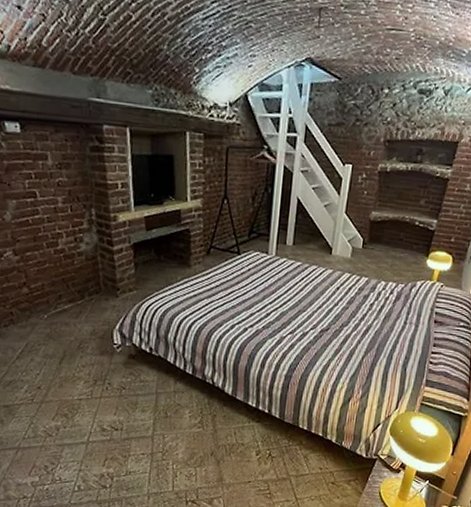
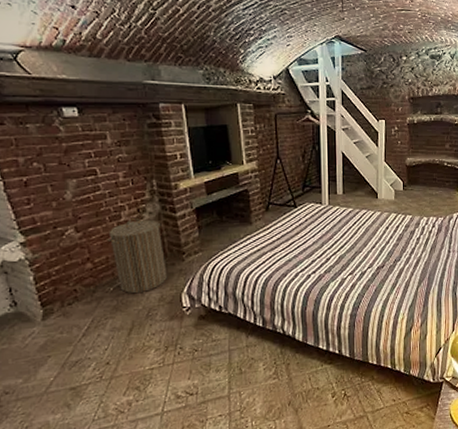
laundry hamper: none [42,246,100,324] -> present [105,217,167,294]

